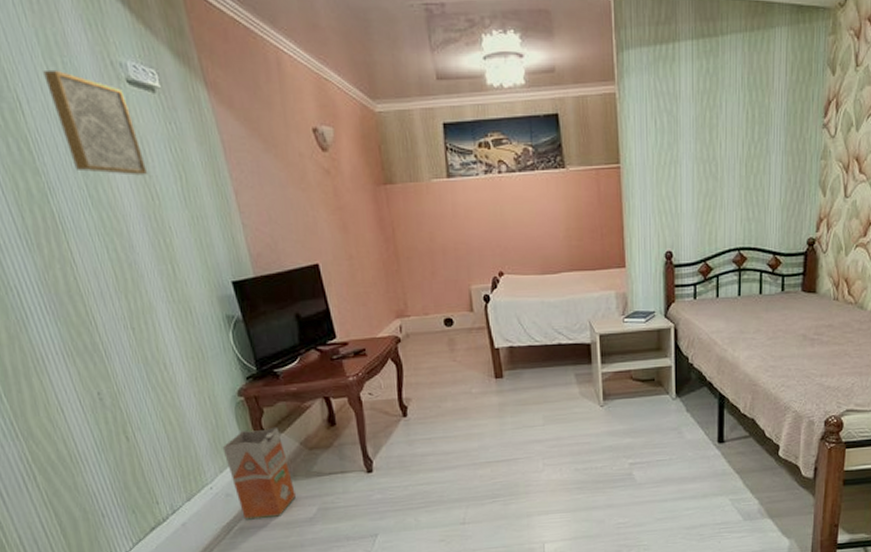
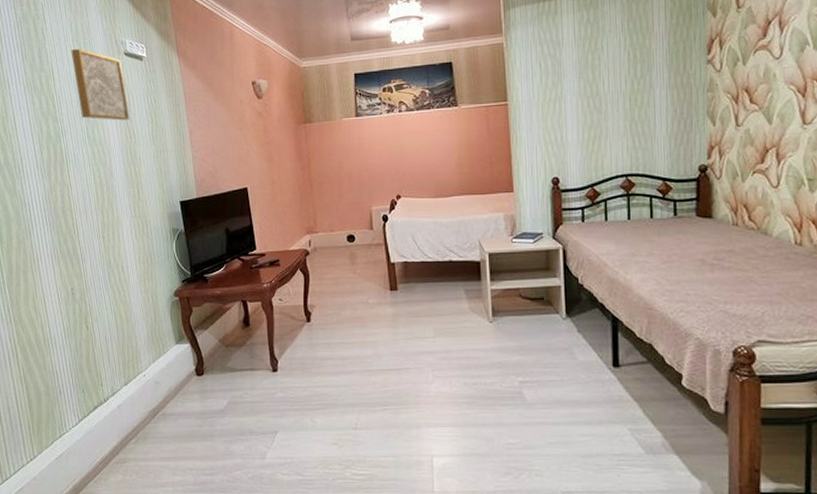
waste bin: present [222,428,296,520] -> none [157,326,211,407]

